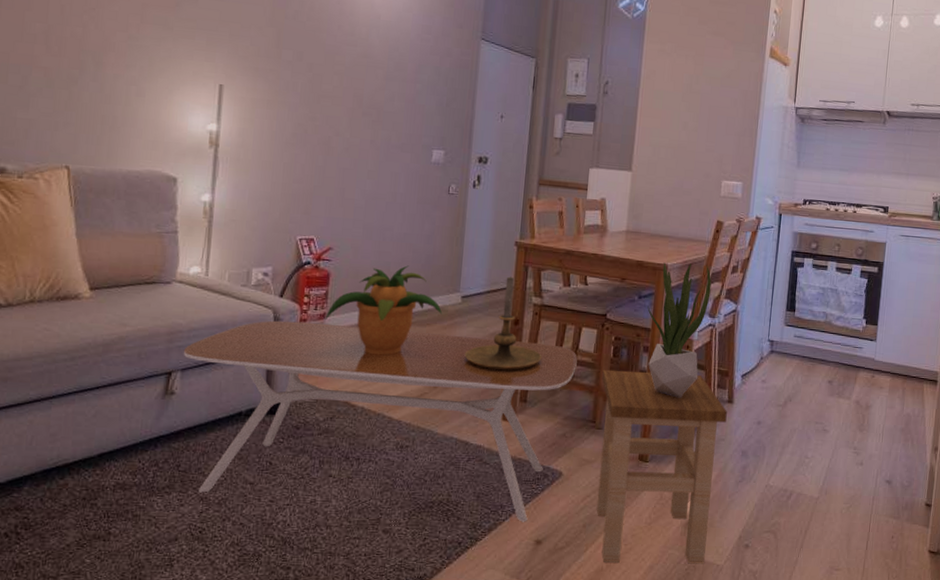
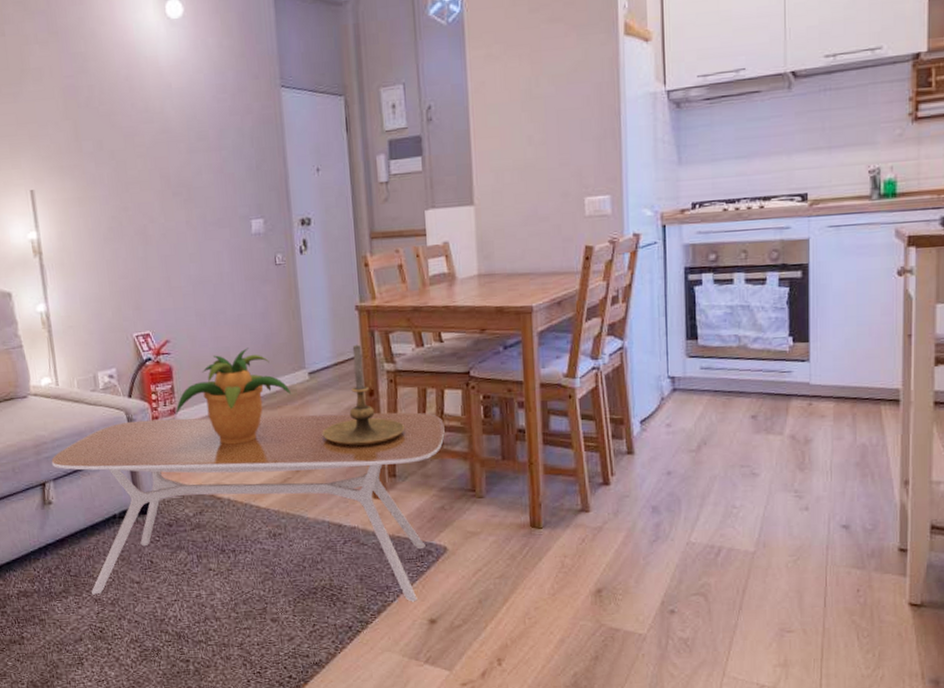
stool: present [596,369,727,564] -> none [475,426,628,638]
potted plant: present [647,262,712,398] -> none [516,300,589,455]

